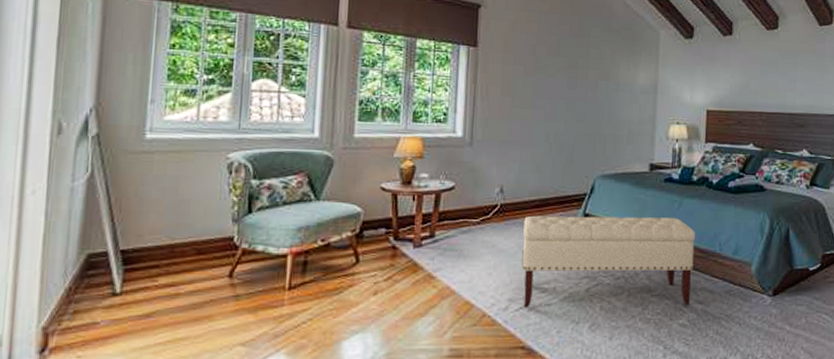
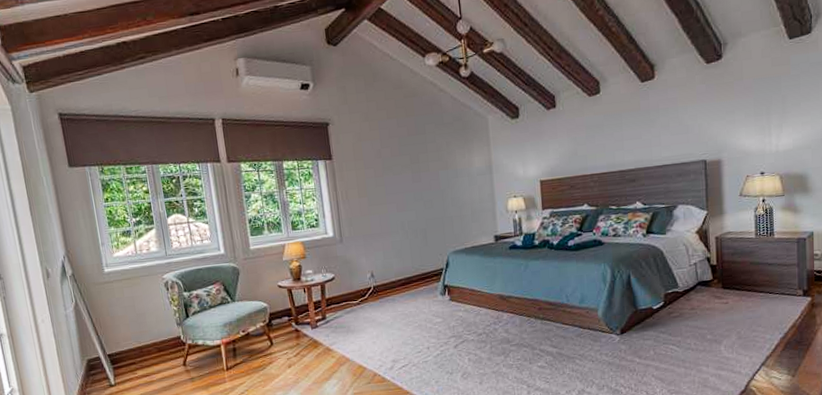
bench: present [521,215,696,308] -> none [394,278,545,366]

